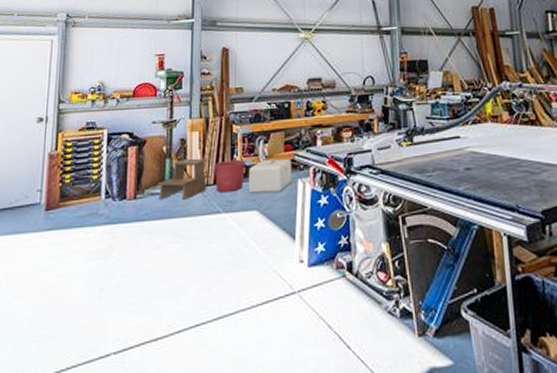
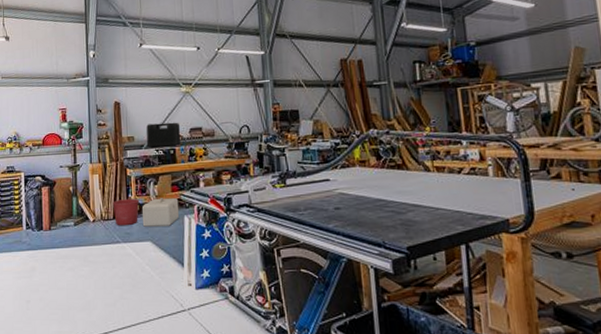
step stool: present [157,158,208,201] -> none [67,197,108,232]
tool box: none [258,71,297,100] -> present [146,122,180,148]

